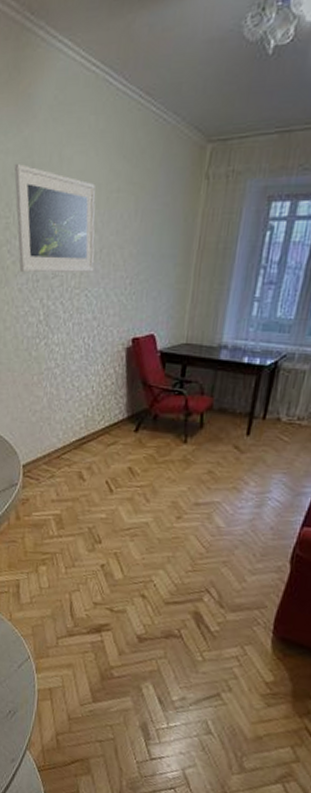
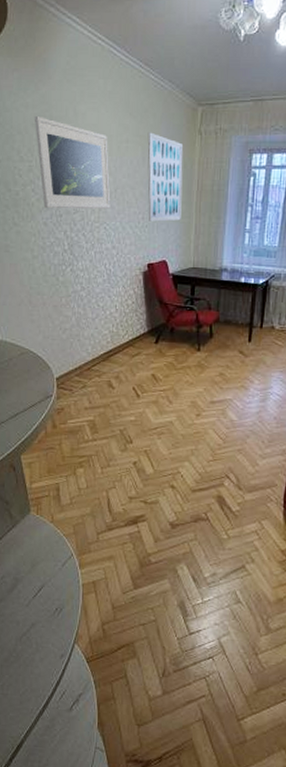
wall art: none [137,178,184,288] -> present [147,132,183,222]

